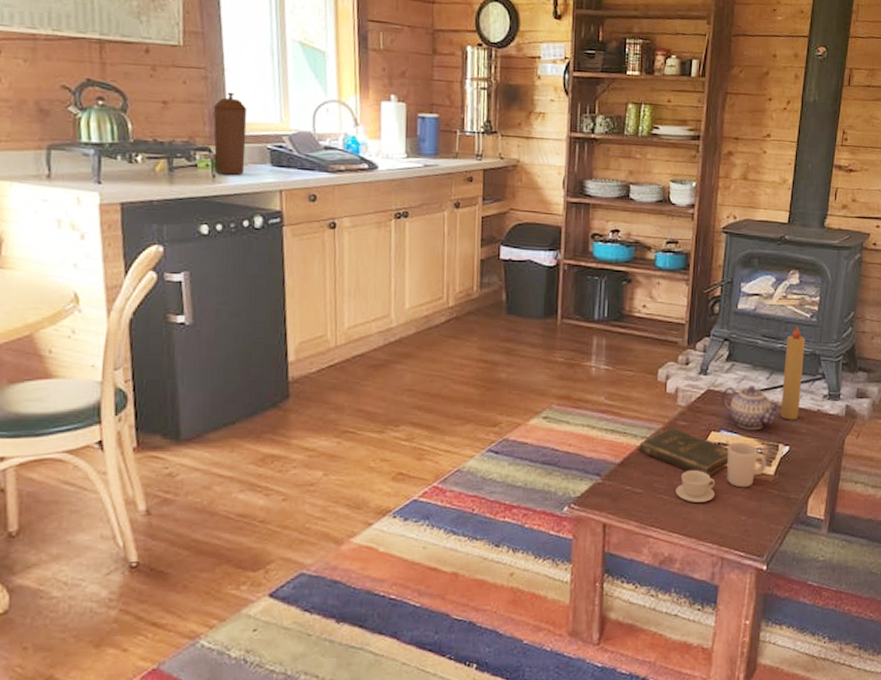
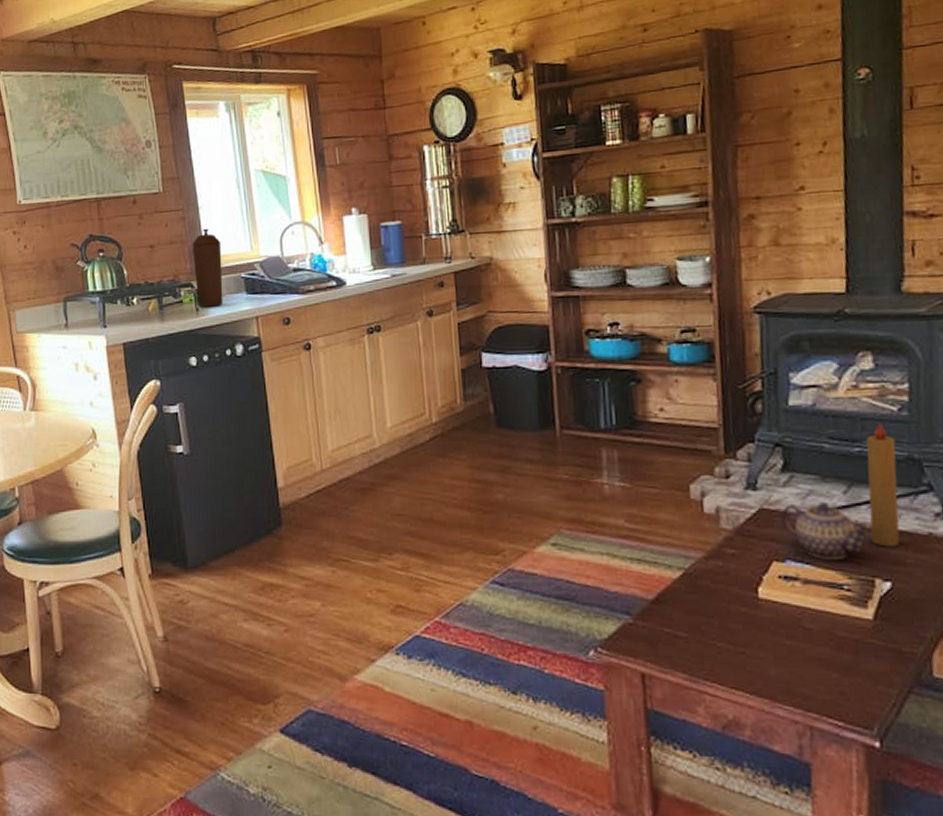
bible: present [639,428,729,477] -> none [676,557,803,620]
teacup: present [675,469,716,502] -> none [731,610,790,652]
mug: present [727,442,766,488] -> none [799,576,860,635]

